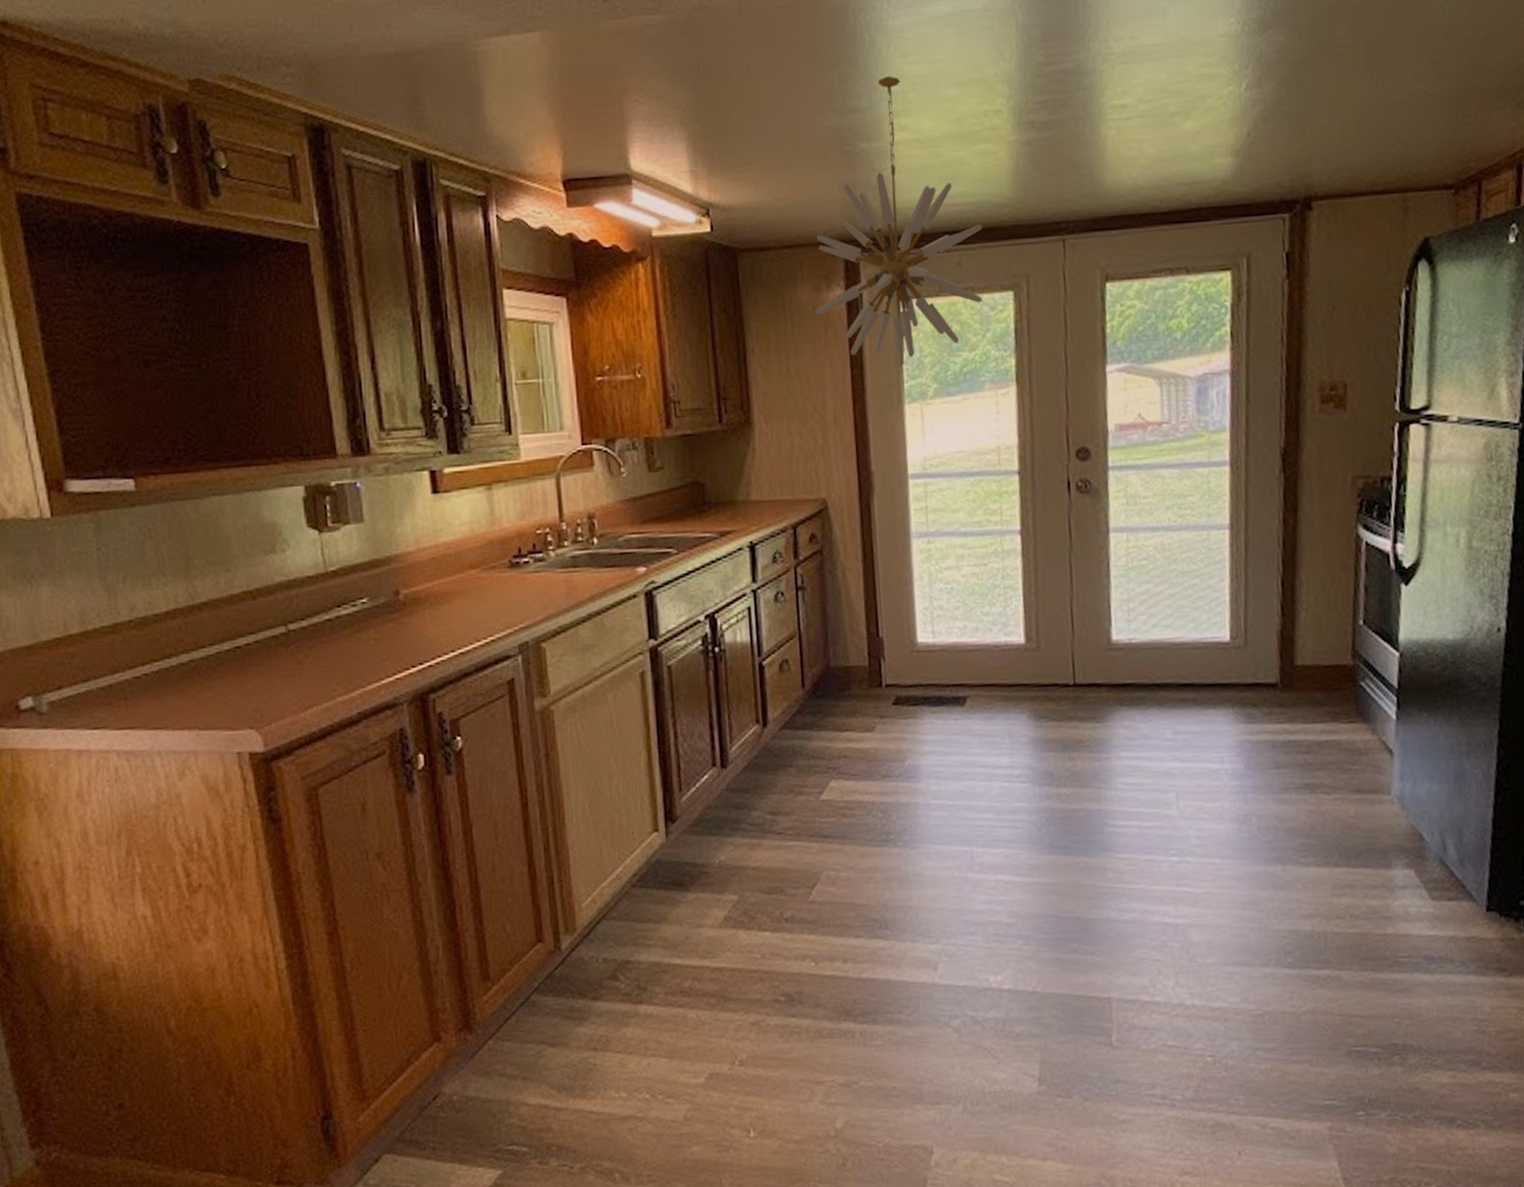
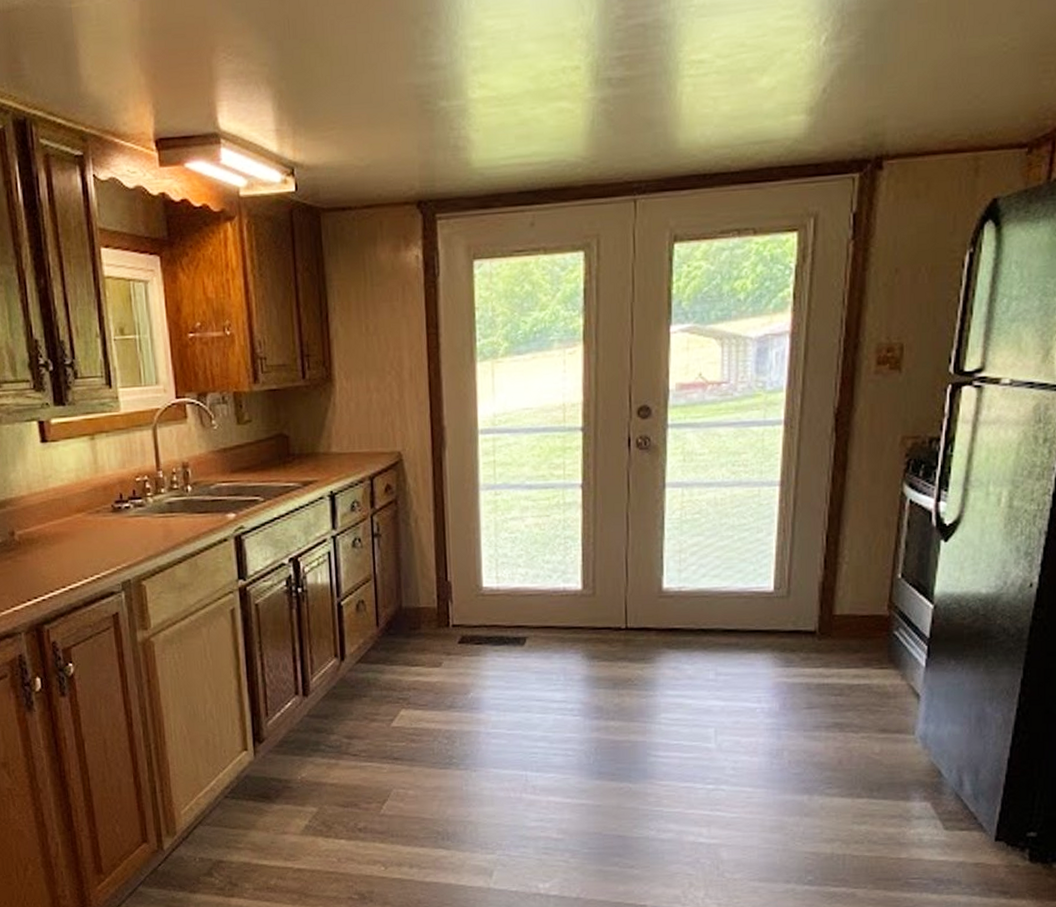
chandelier: present [815,76,983,367] -> none [394,31,556,326]

